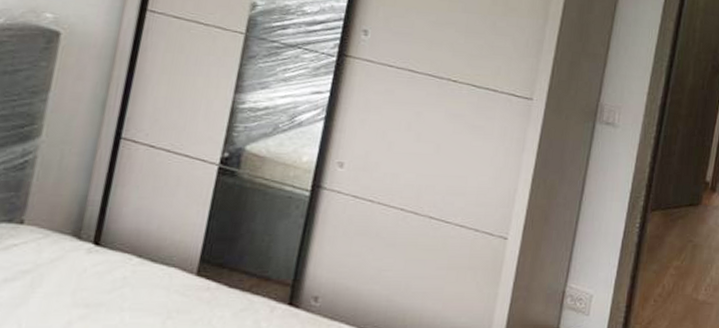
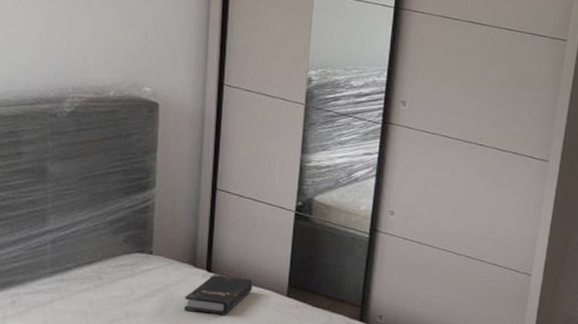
hardback book: none [56,248,153,303] -> present [184,274,253,315]

